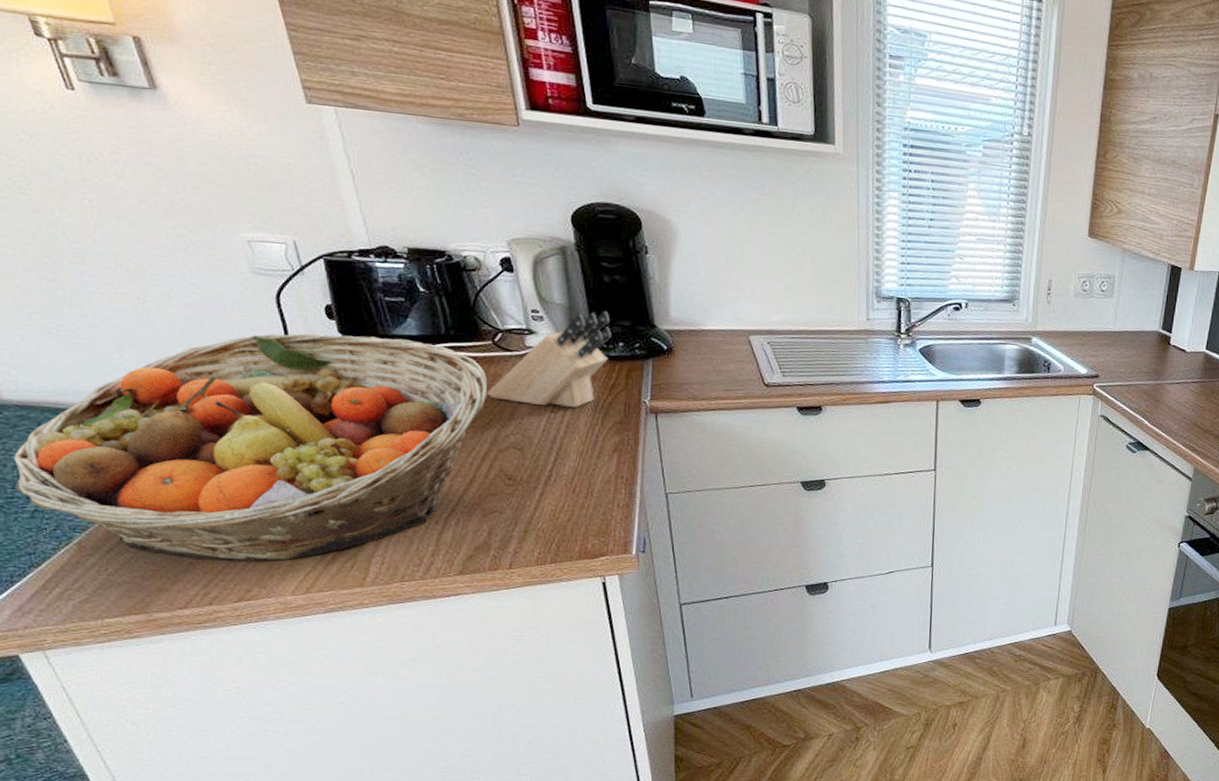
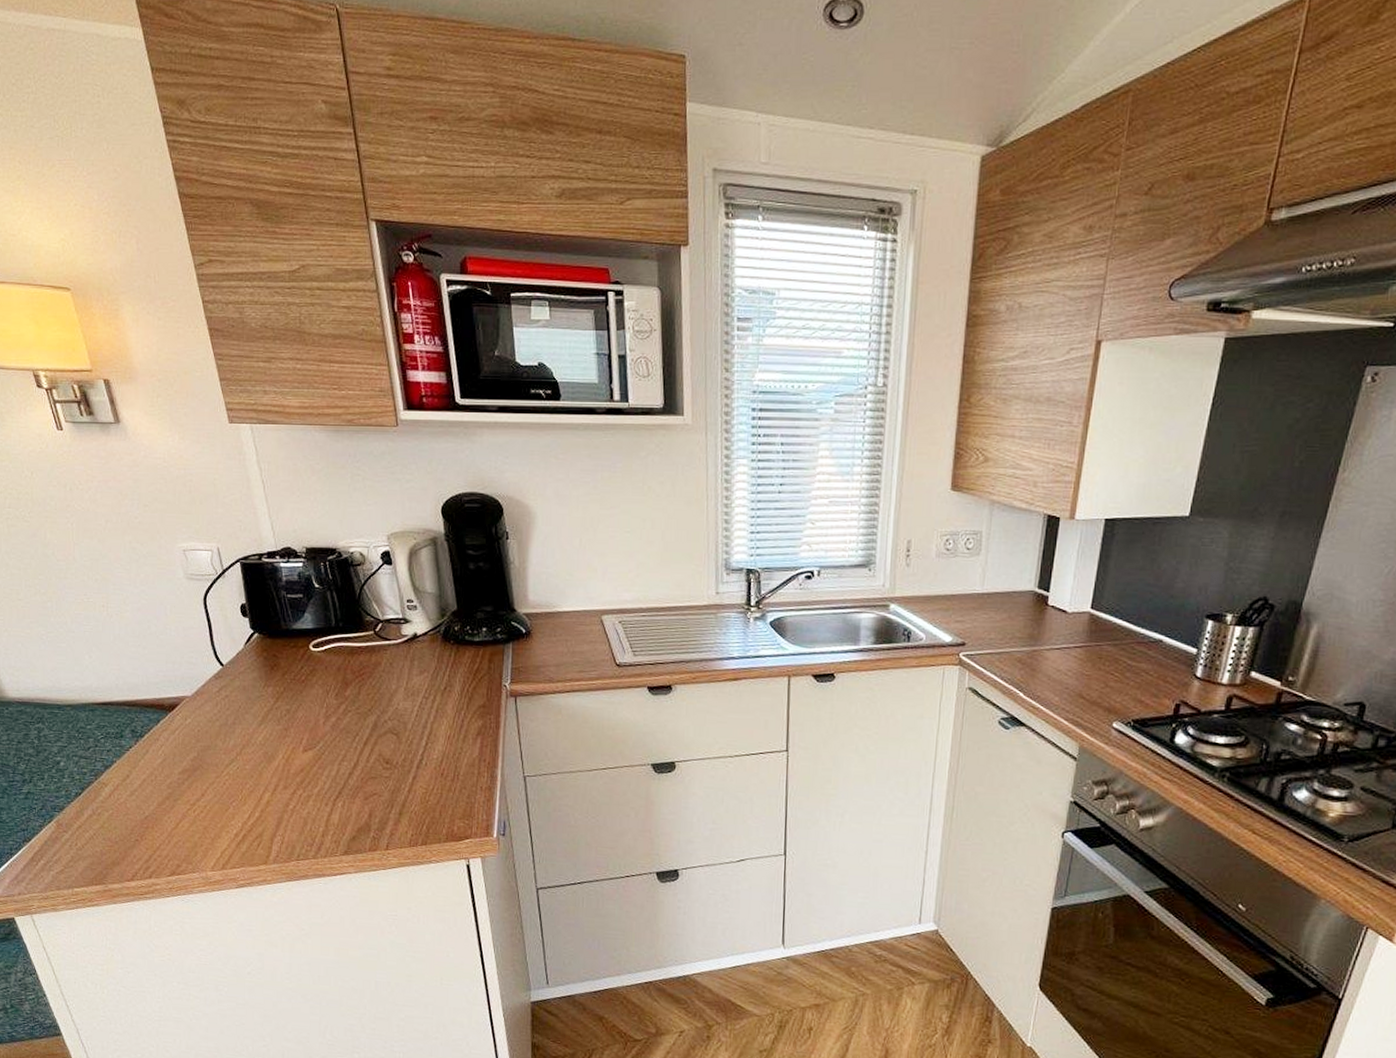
fruit basket: present [14,333,488,562] -> none [15,631,370,840]
knife block: present [488,310,612,408] -> none [370,597,476,693]

